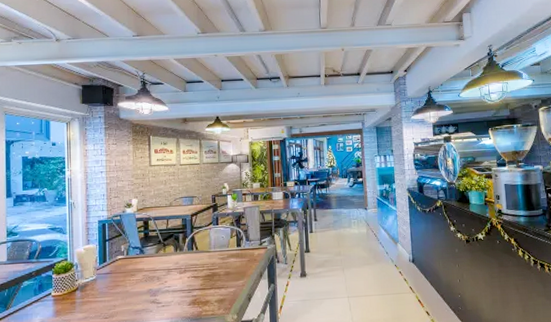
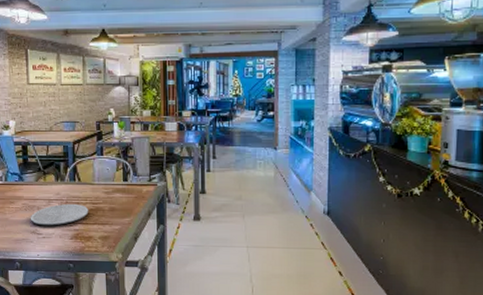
plate: none [151,271,206,295] -> present [31,204,89,226]

